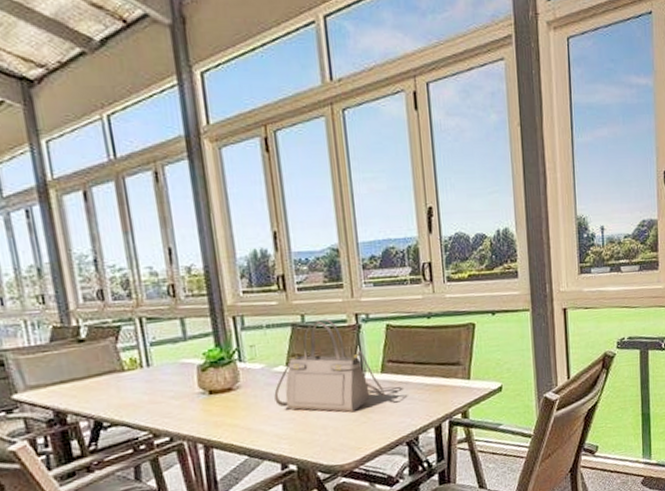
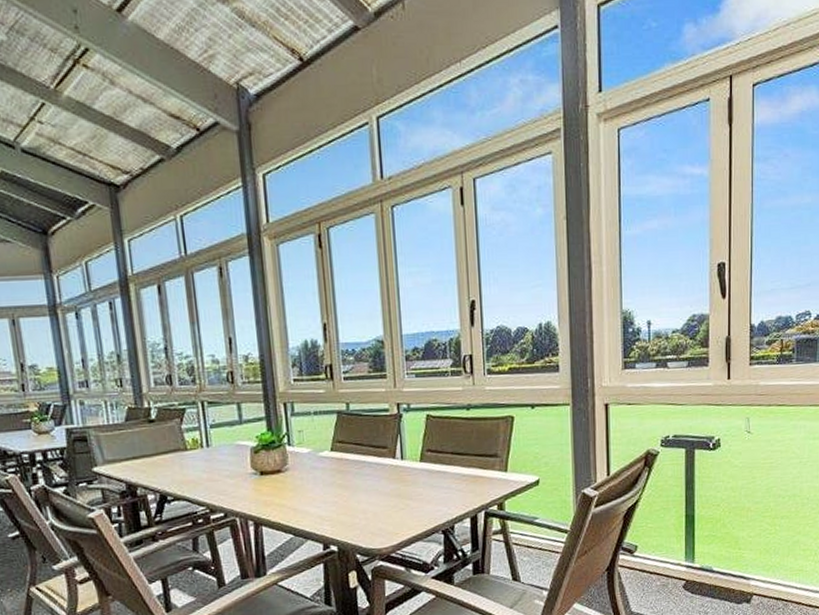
handbag: present [274,319,386,413] -> none [319,407,424,499]

